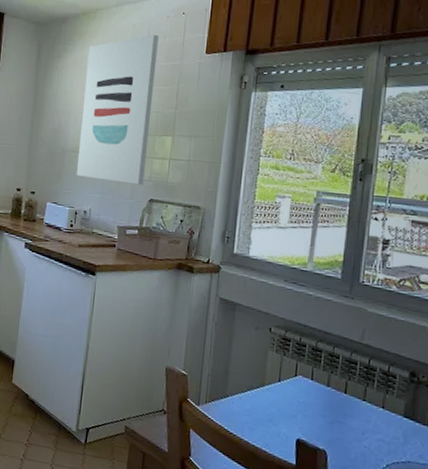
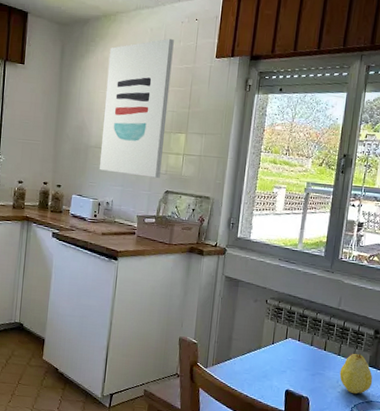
fruit: none [365,399,410,452] -> present [339,353,373,394]

